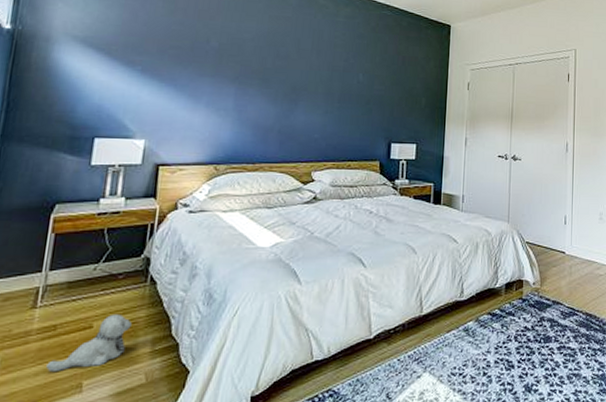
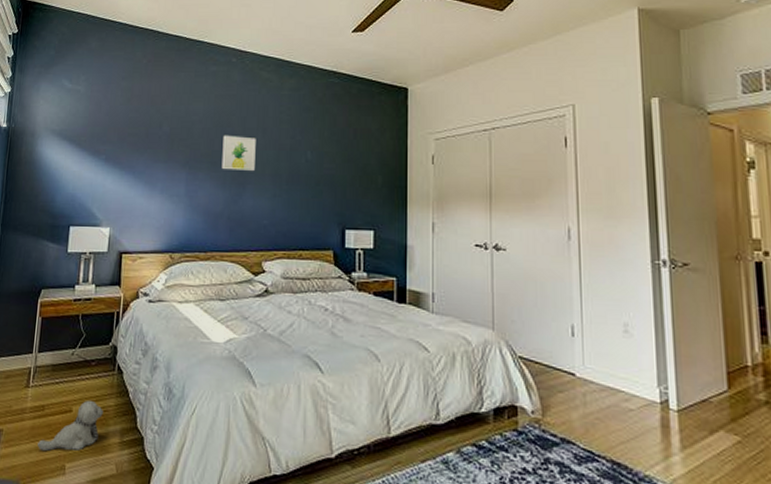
wall art: none [273,54,310,89] -> present [221,135,256,171]

